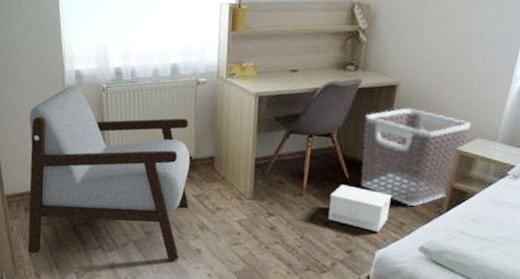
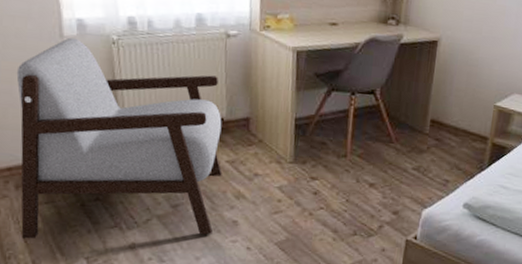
cardboard box: present [328,184,391,232] -> none [374,143,435,191]
clothes hamper: present [361,108,472,207] -> none [405,64,509,163]

